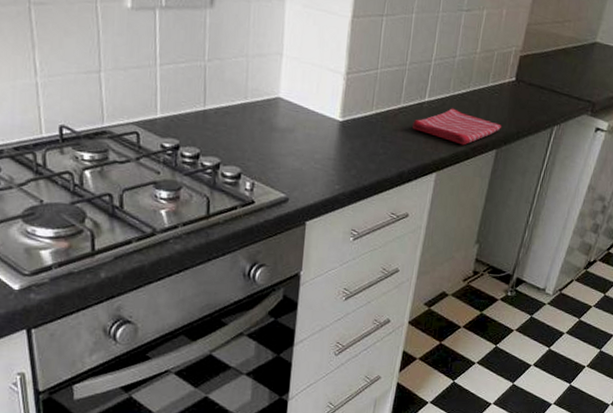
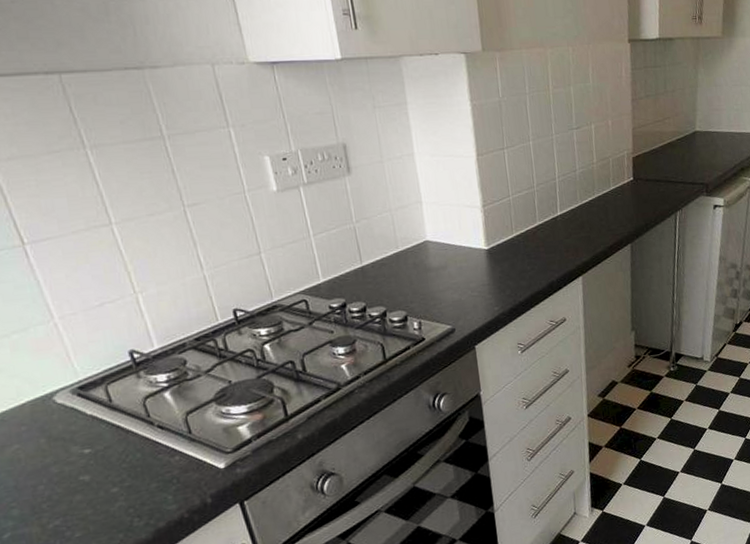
dish towel: present [412,108,502,146] -> none [551,216,631,247]

